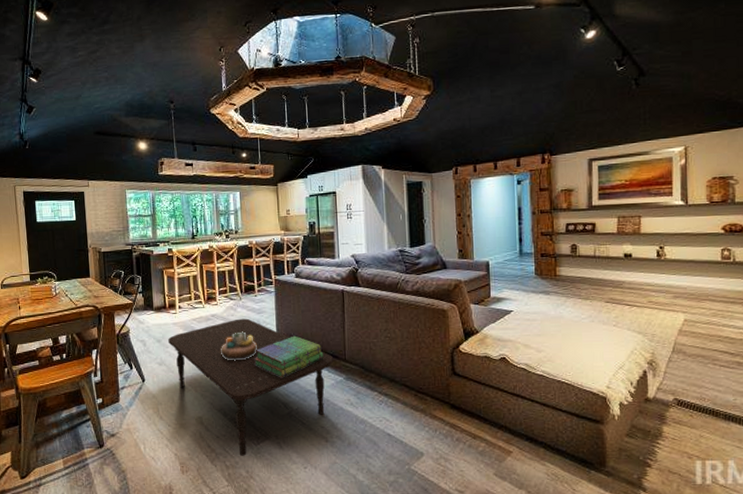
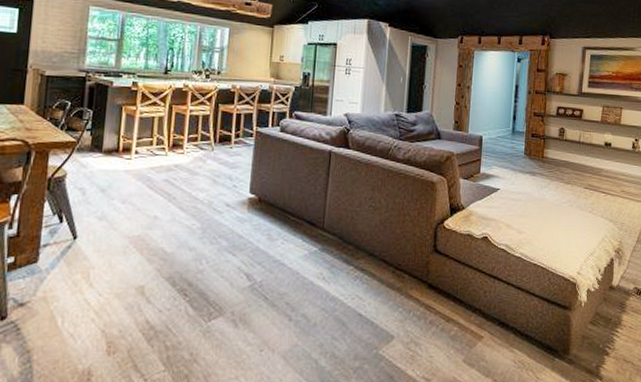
coffee table: present [168,318,333,456] -> none [115,172,310,335]
decorative bowl: present [221,331,257,361] -> none [179,187,224,222]
stack of books: present [254,335,324,378] -> none [218,197,300,245]

